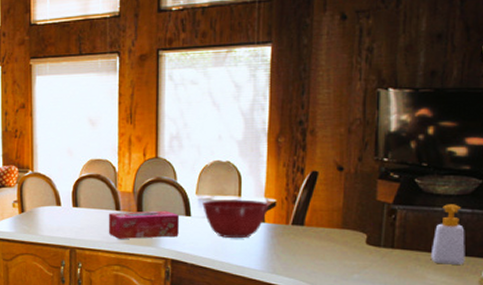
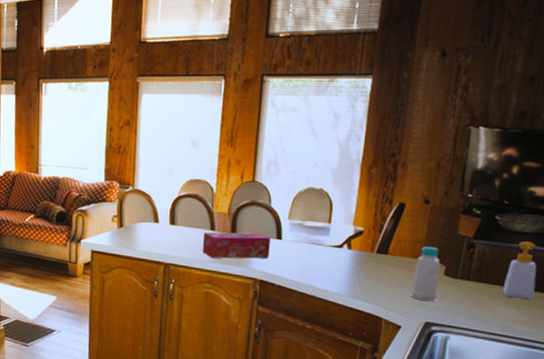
mixing bowl: present [202,199,269,239] -> none [293,225,357,264]
bottle: none [332,215,361,273] -> present [410,247,441,302]

